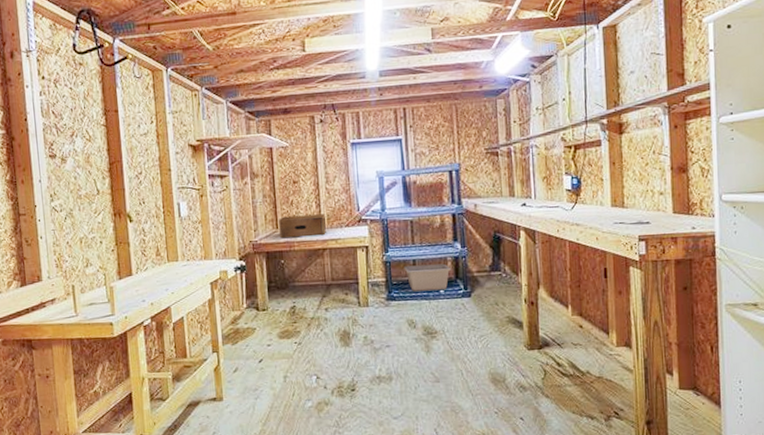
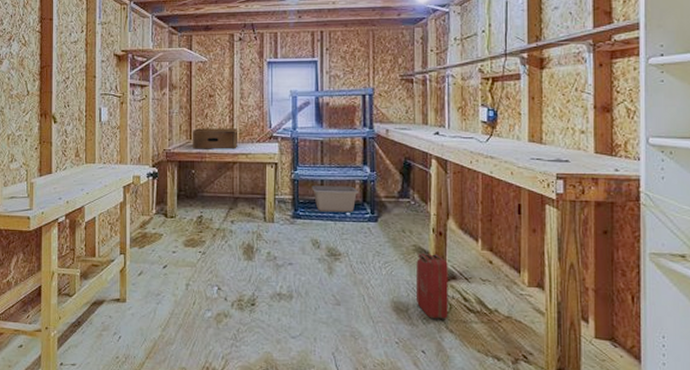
jerry can: none [511,323,544,386] -> present [416,253,448,319]

